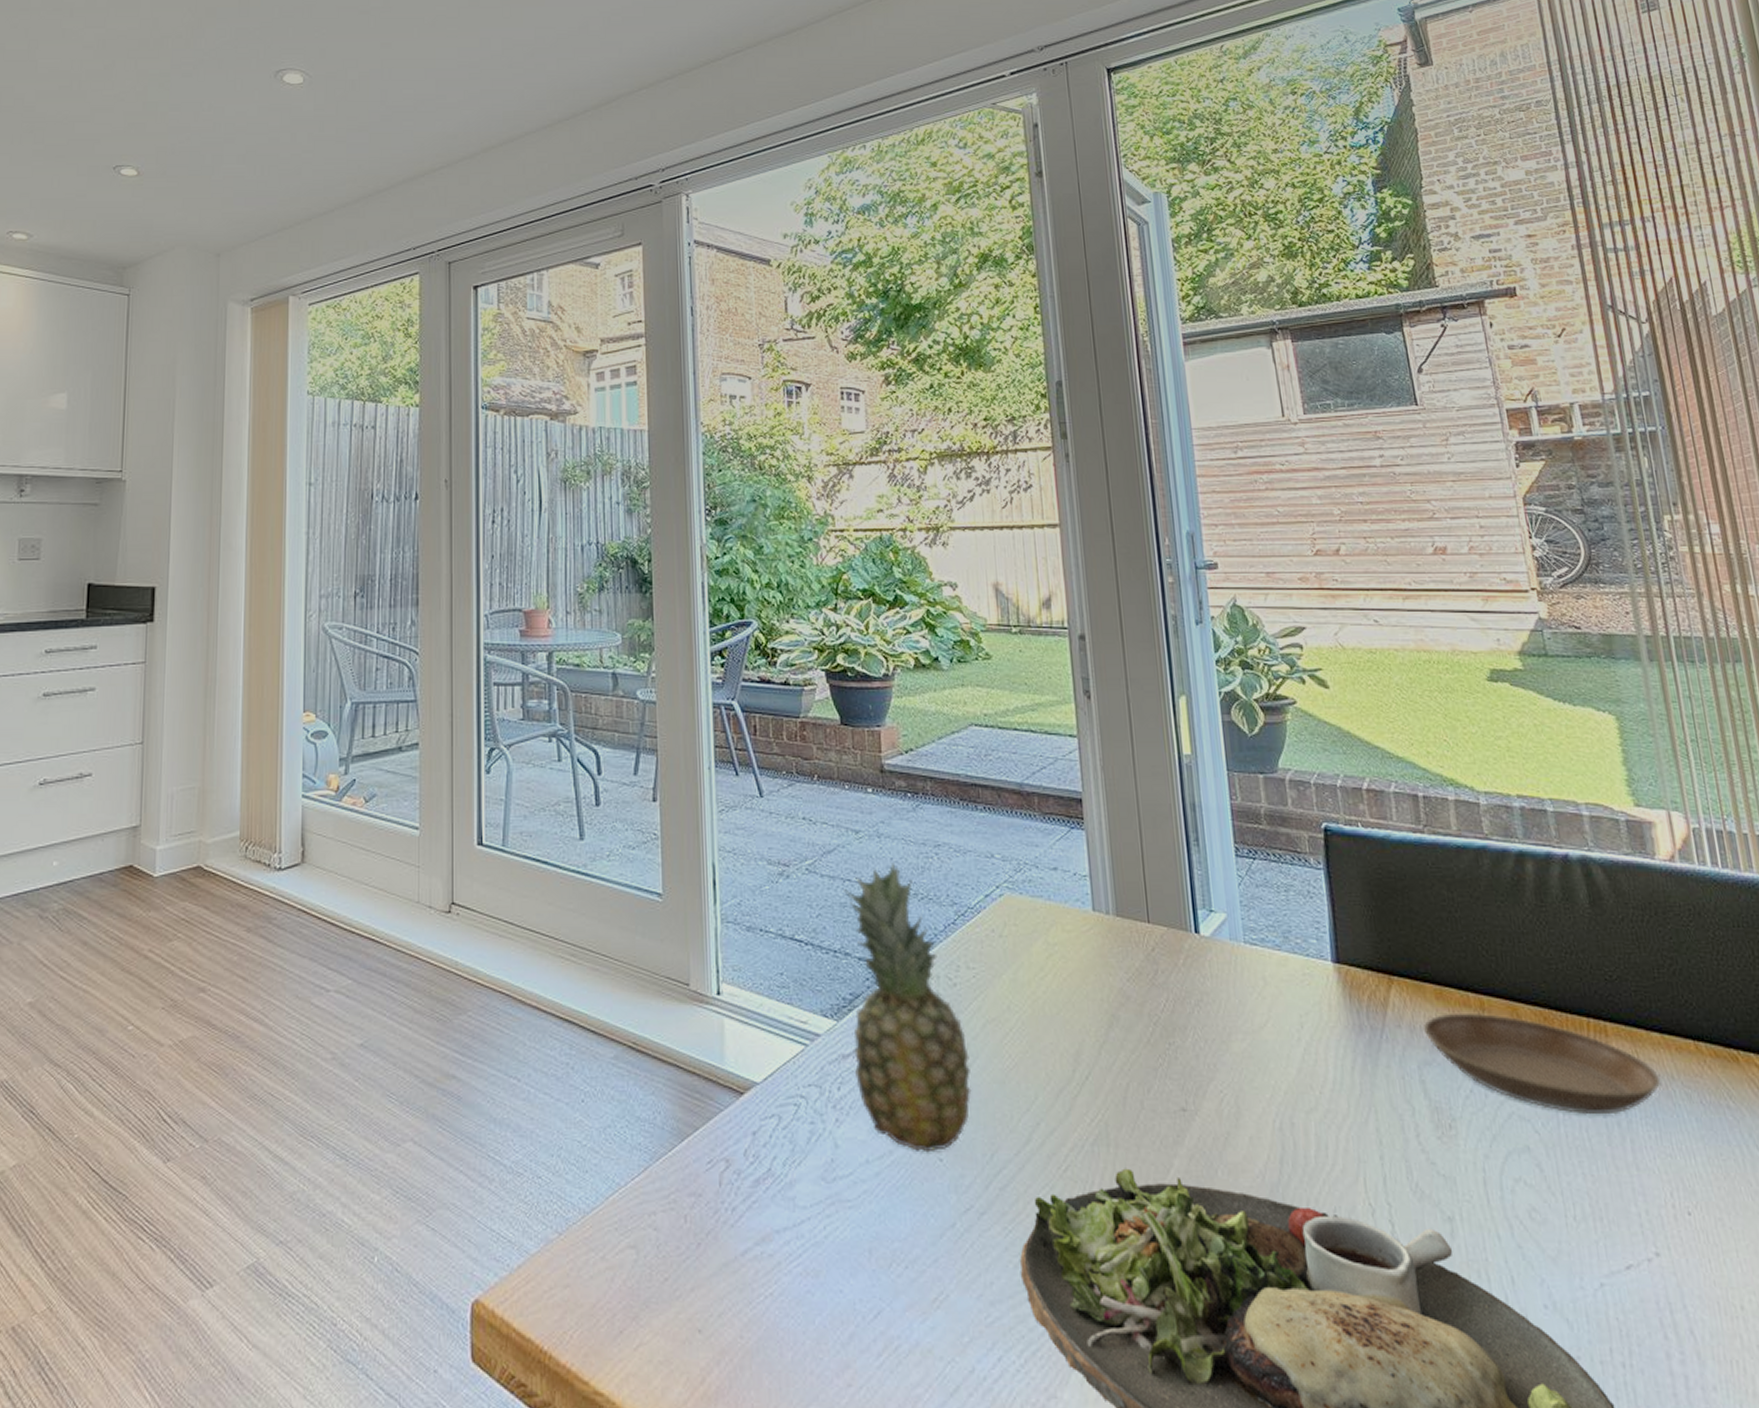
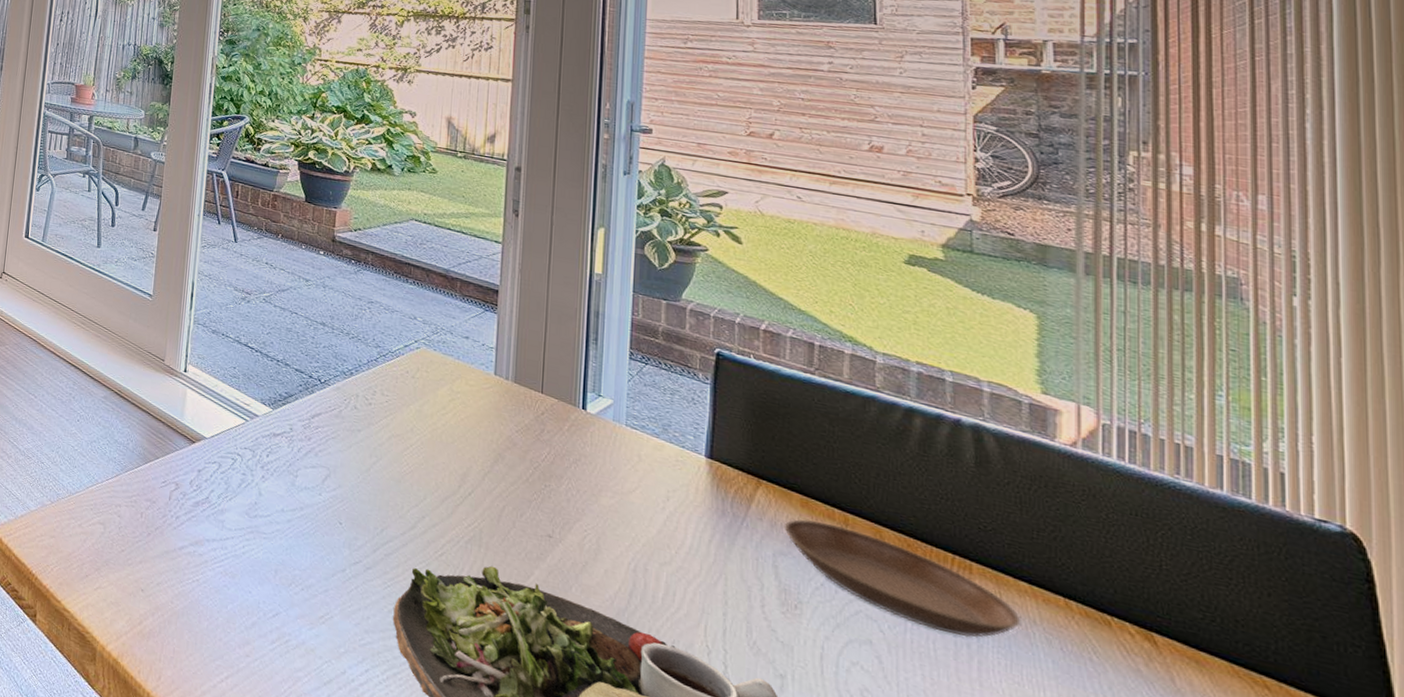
fruit: present [844,863,972,1153] -> none [281,307,374,517]

